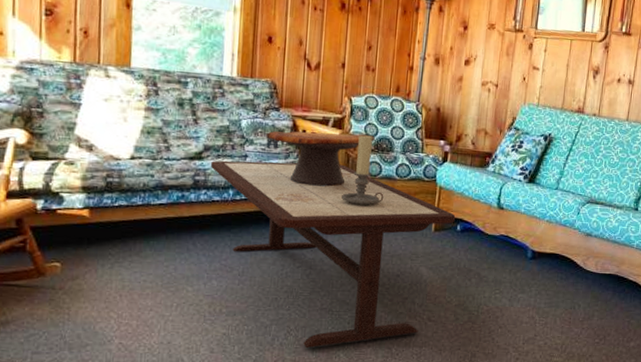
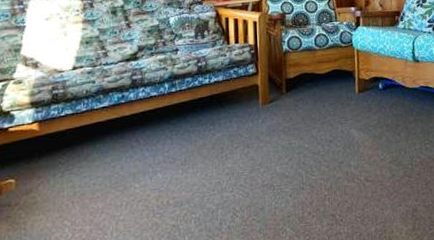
coffee table: present [211,160,456,349] -> none [146,43,376,228]
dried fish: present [265,131,376,187] -> none [192,13,293,69]
candle holder: present [342,135,384,207] -> none [268,13,307,81]

